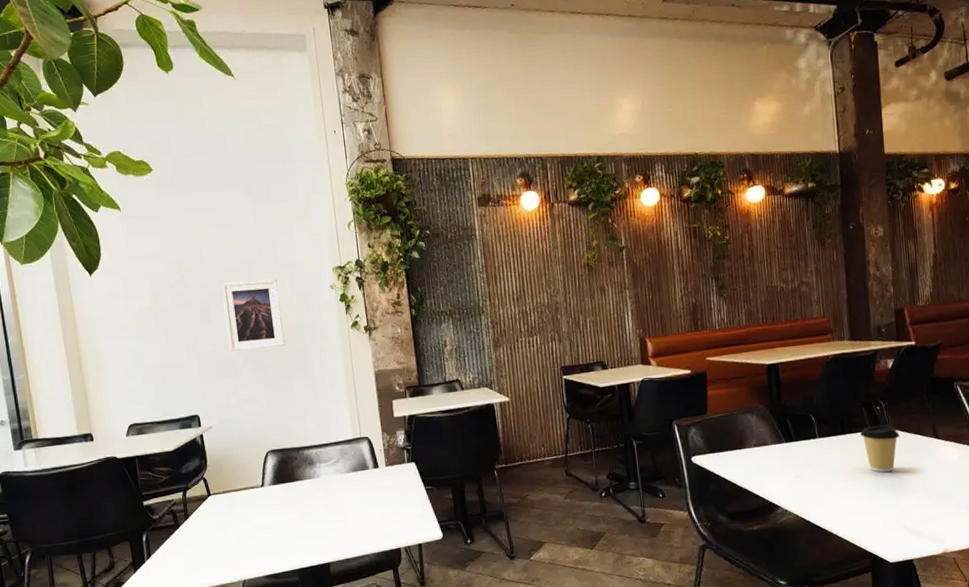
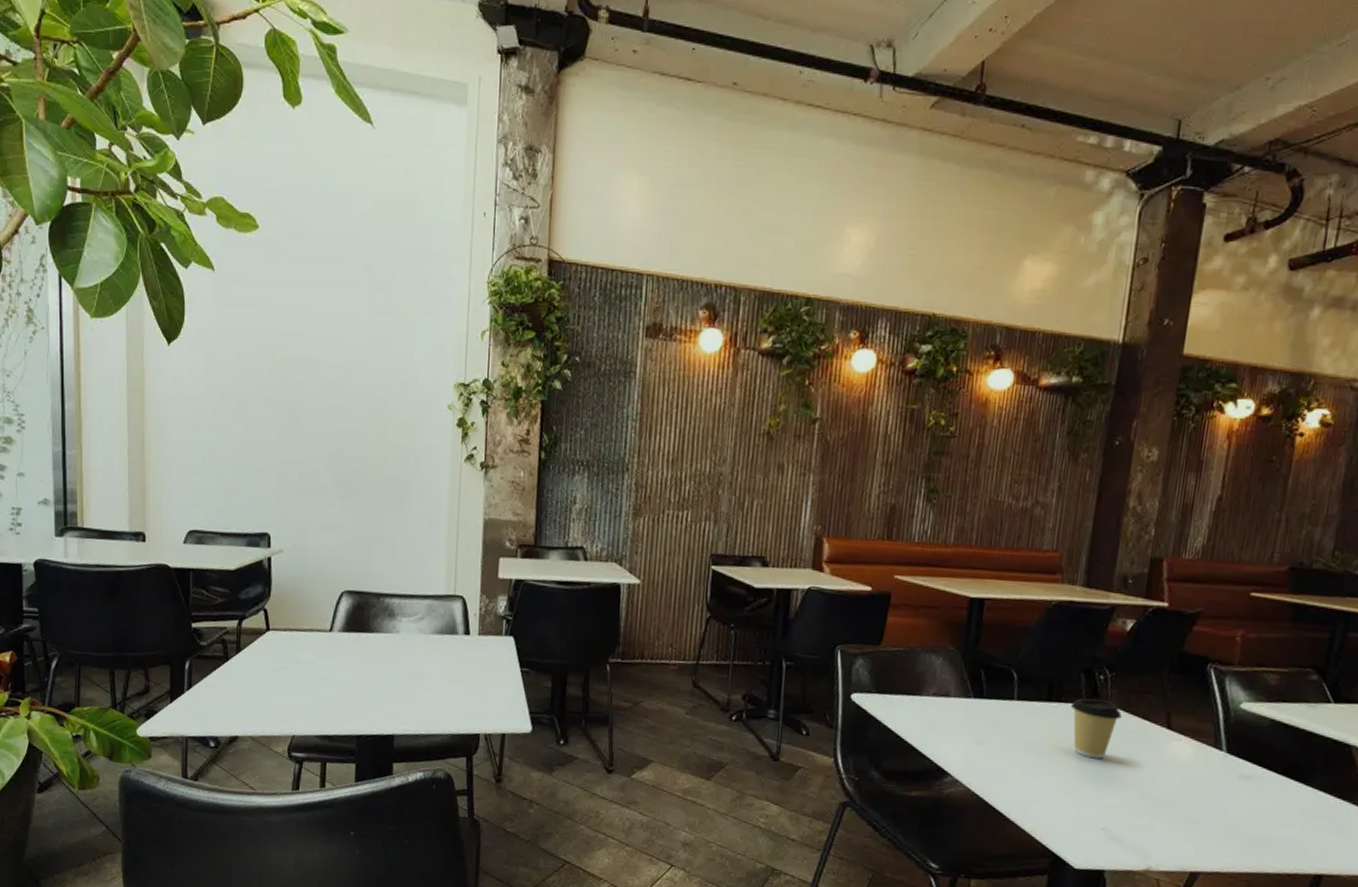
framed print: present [221,279,286,351] -> none [317,380,386,469]

